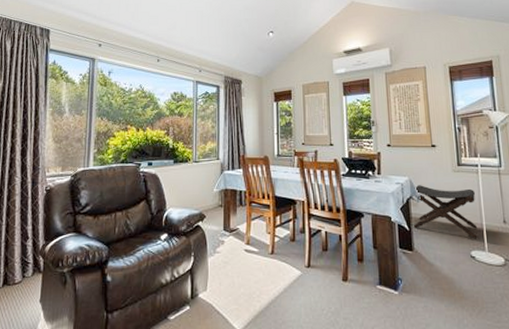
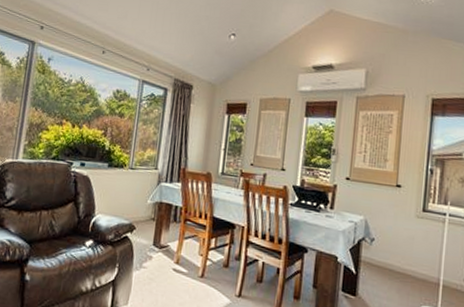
footstool: present [413,185,478,238] -> none [361,226,437,293]

